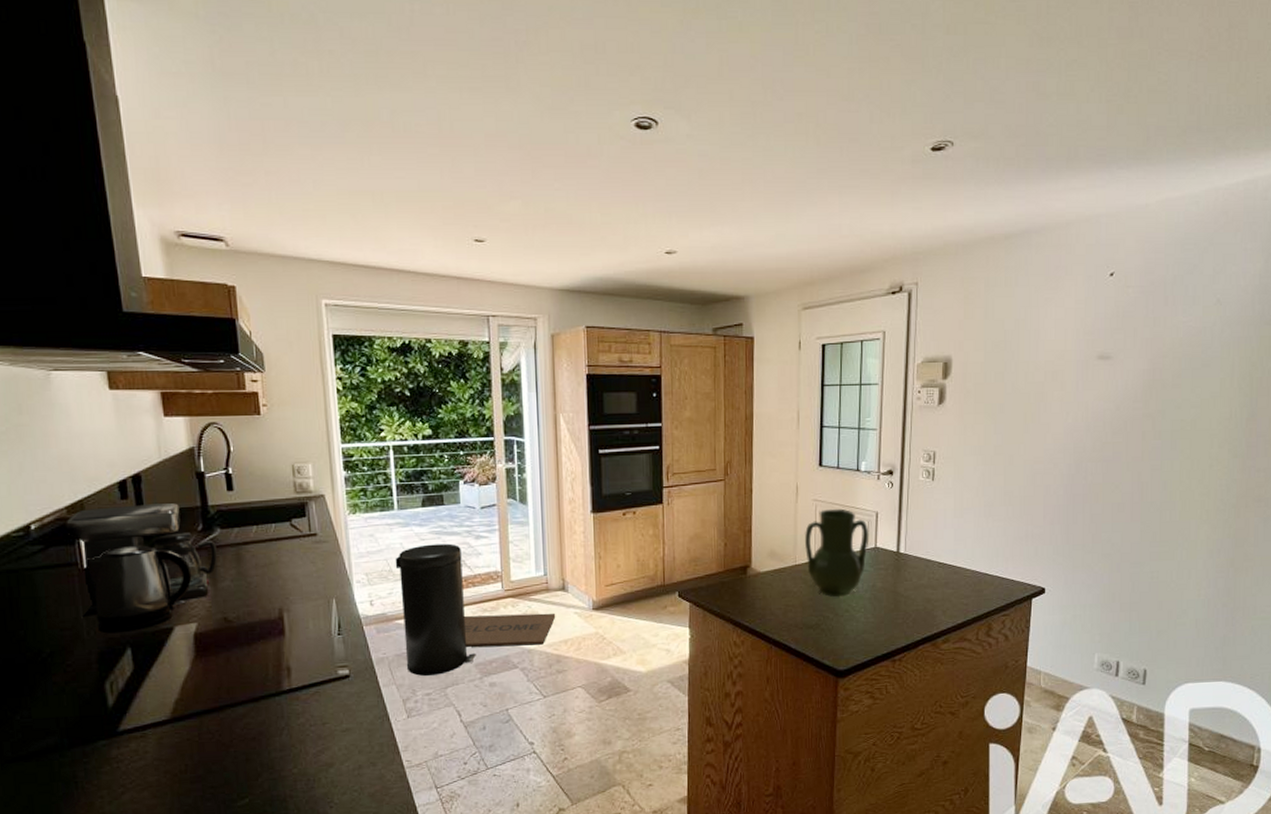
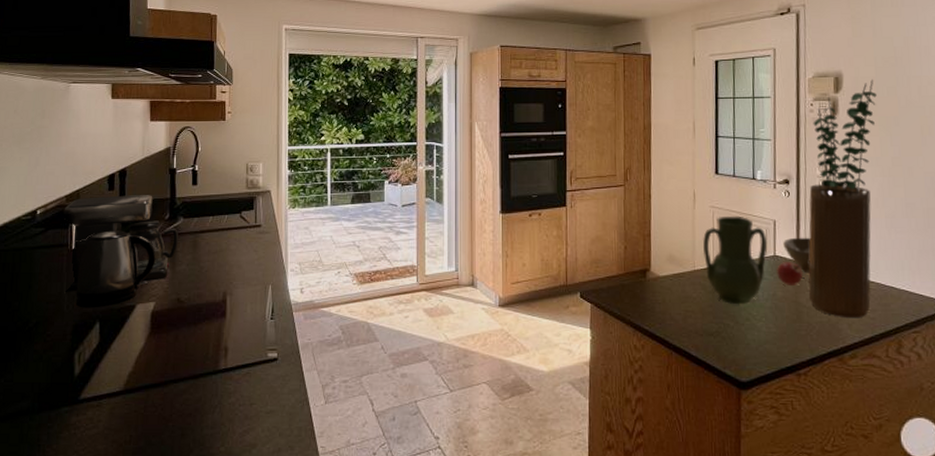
pedal bin: present [395,543,476,676] -> none [325,238,390,363]
doormat: present [463,613,556,647] -> none [381,306,465,338]
fruit: none [877,553,903,576] -> present [777,262,803,285]
bowl: none [885,528,911,565] -> present [783,237,811,275]
vase: none [906,364,984,605] -> present [808,79,877,319]

